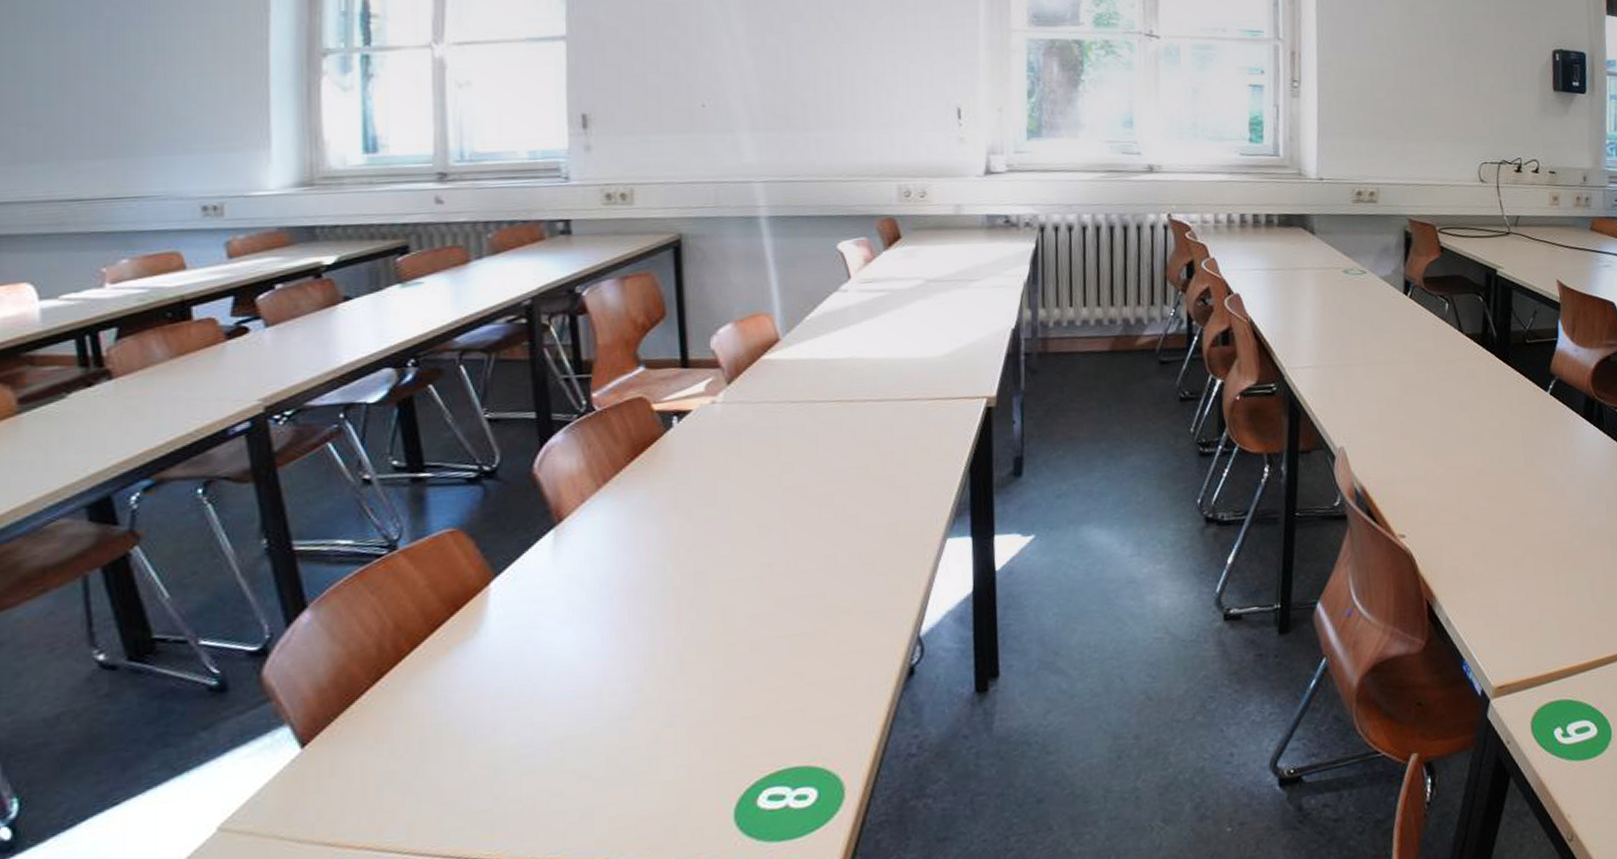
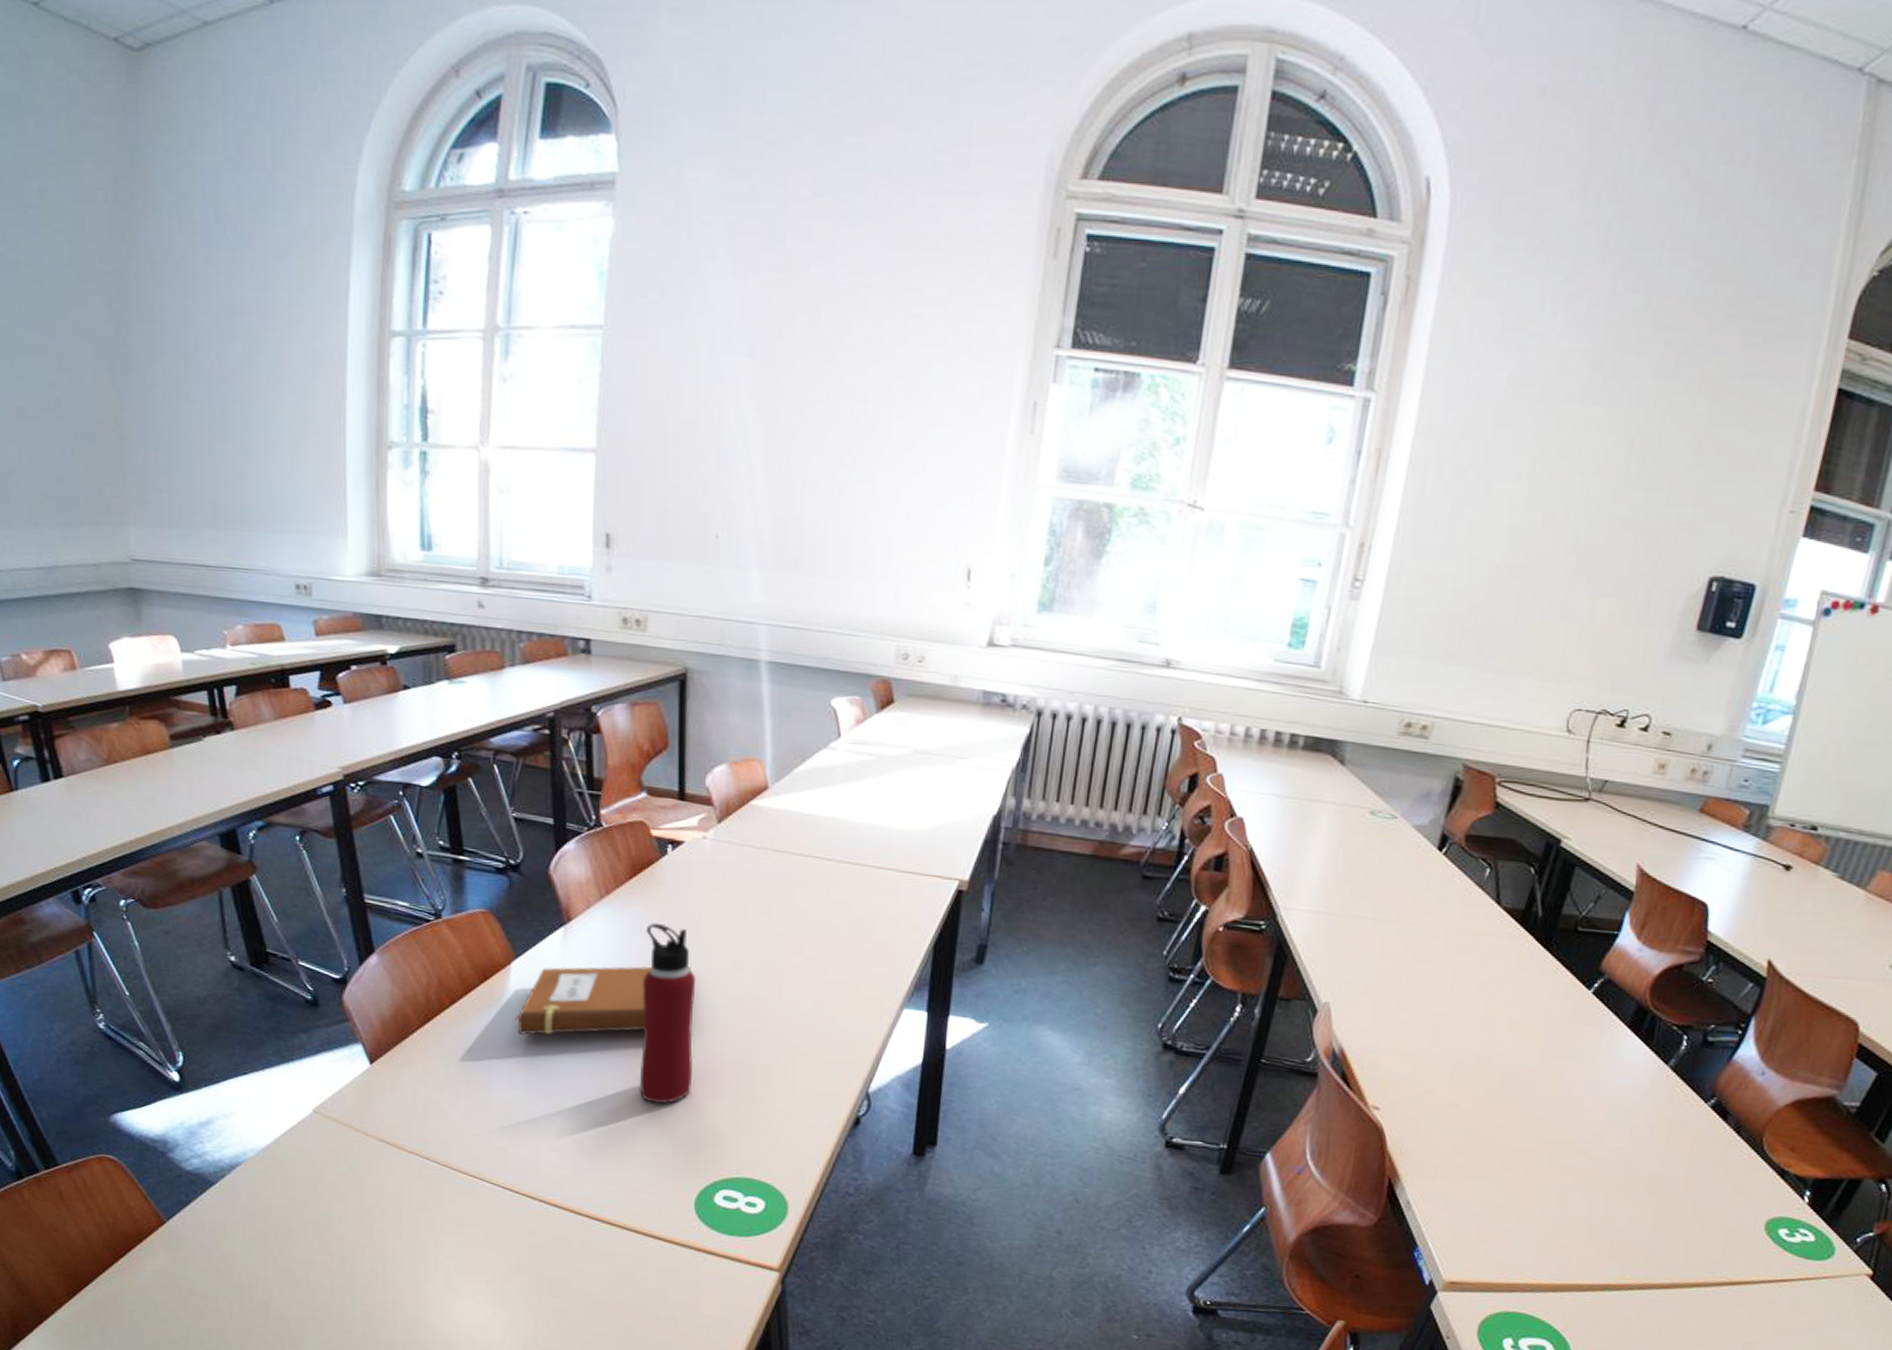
notebook: none [494,543,709,665] -> present [513,966,691,1035]
water bottle: none [653,502,720,708] -> present [639,922,696,1104]

